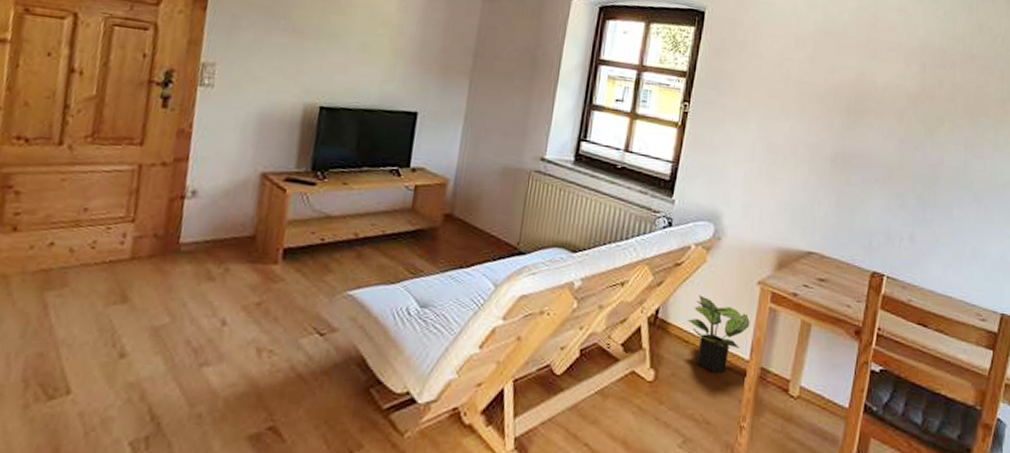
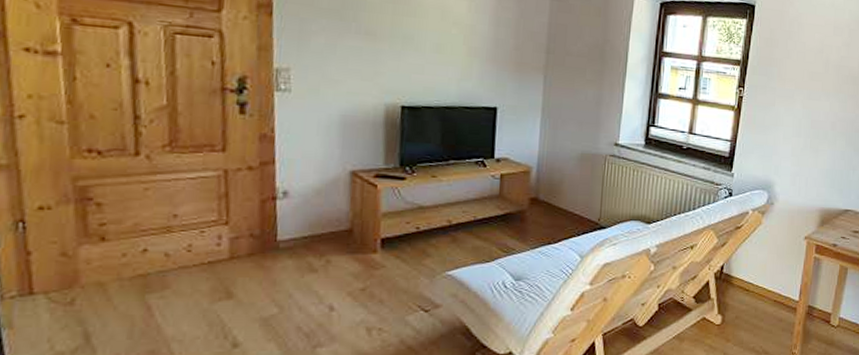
potted plant: present [687,295,750,373] -> none [747,251,799,313]

